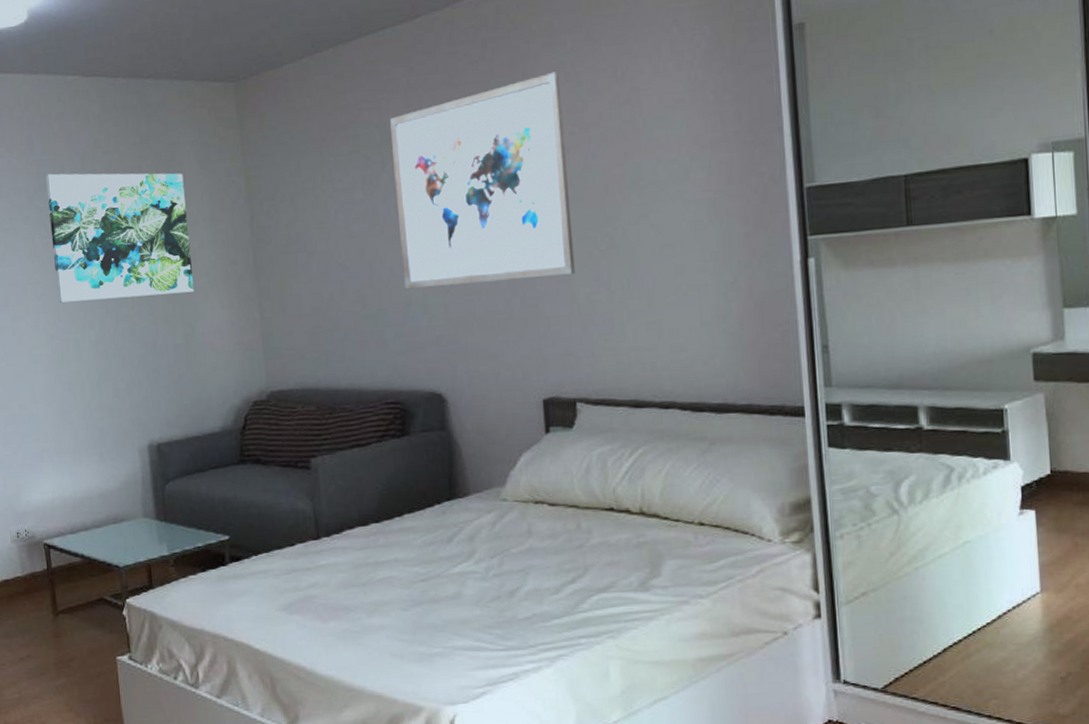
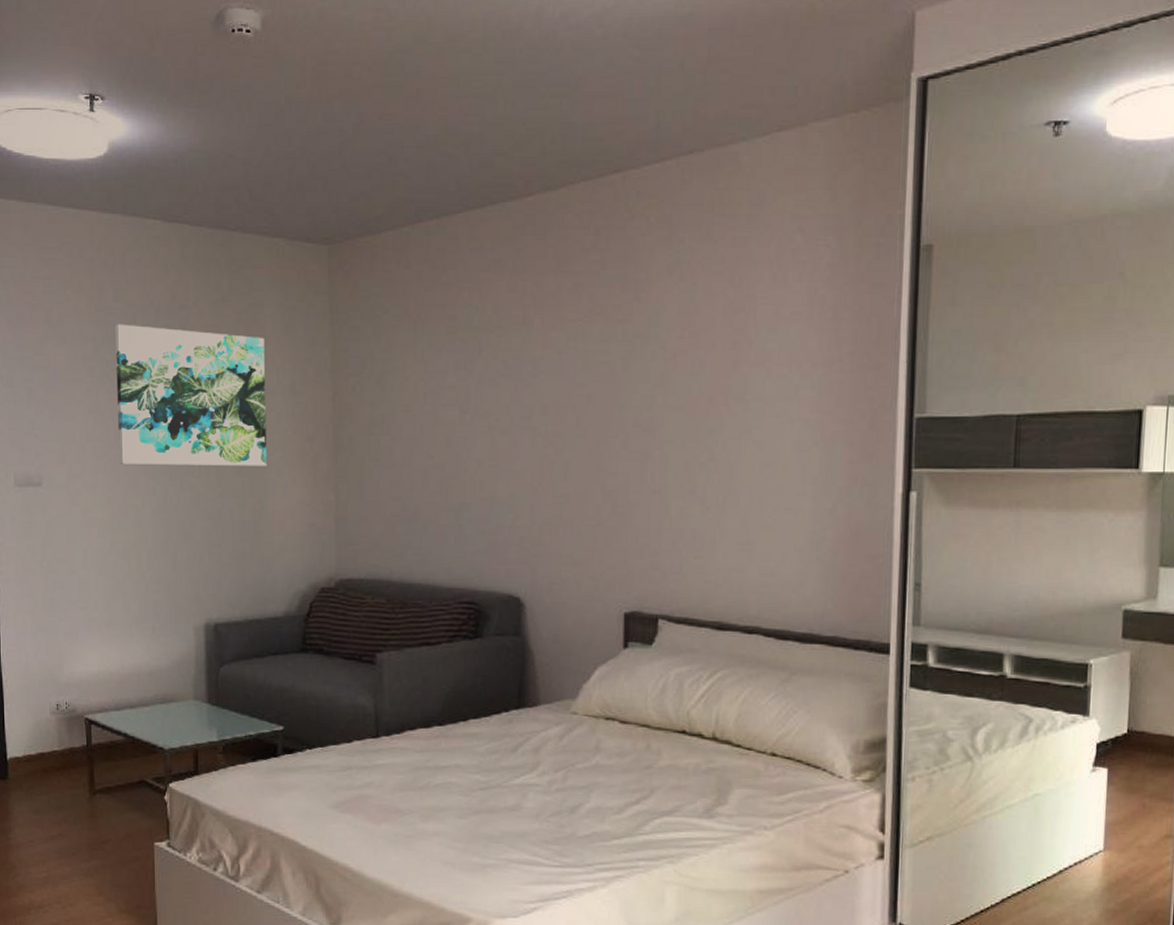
wall art: present [390,71,575,290] -> none [490,269,674,486]

